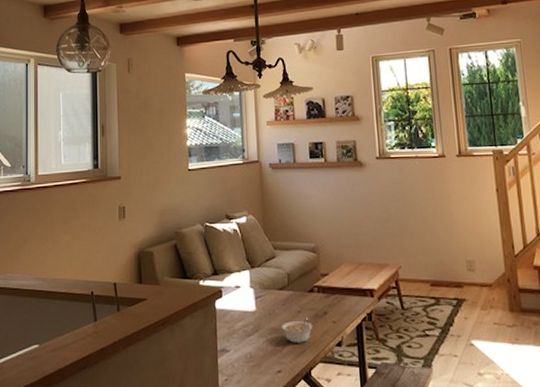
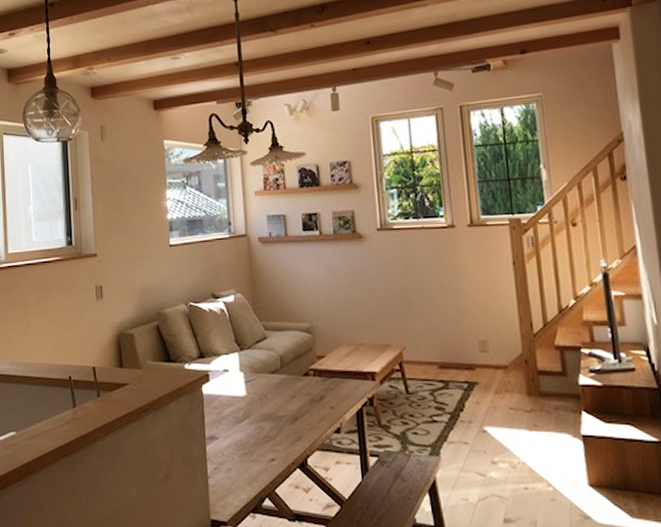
legume: present [281,317,313,343] -> none [274,402,309,430]

